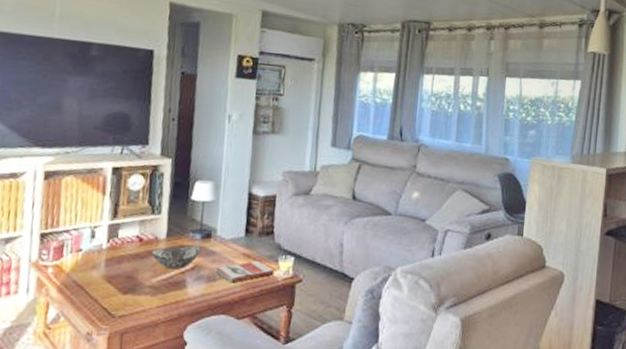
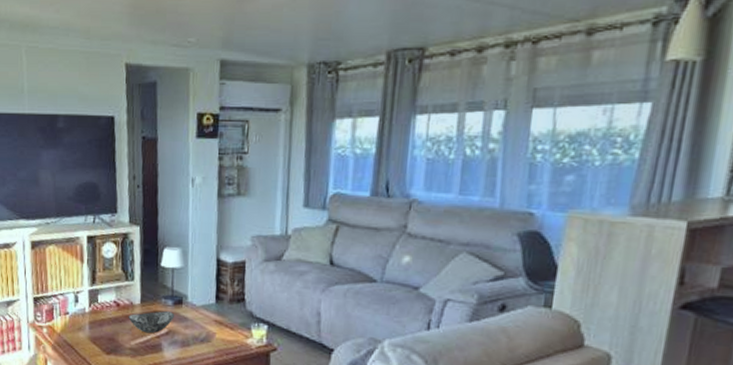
book: present [215,260,275,283] -> none [189,327,248,349]

